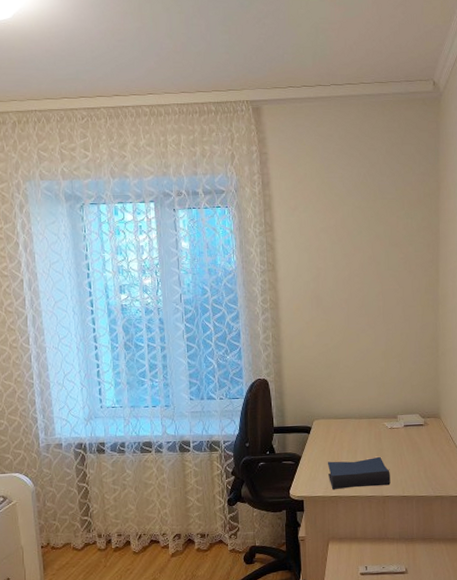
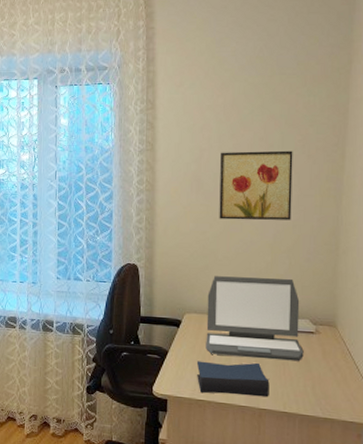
laptop: none [333,381,416,454] -> present [206,276,304,362]
wall art: none [336,267,399,332] -> present [219,150,293,221]

